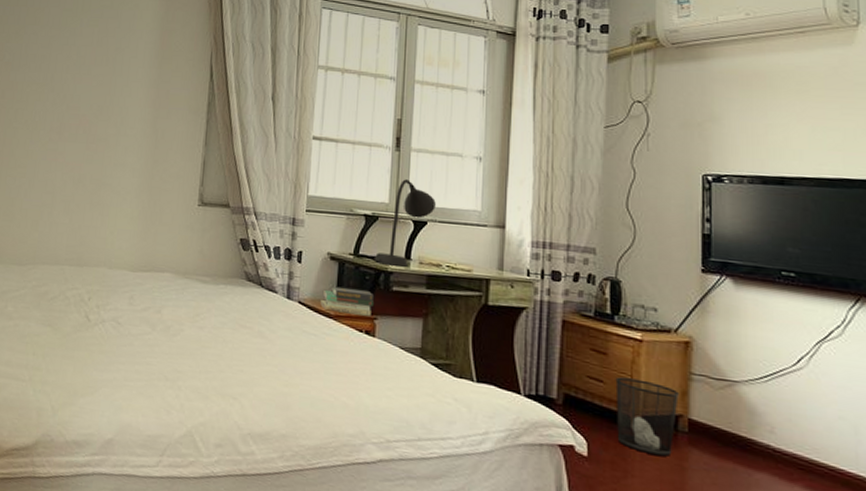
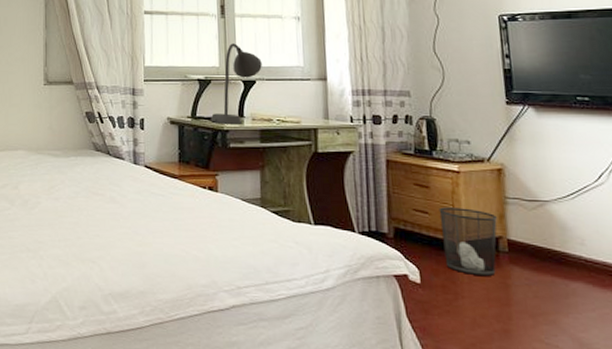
books: present [320,286,375,316] -> none [165,148,215,173]

